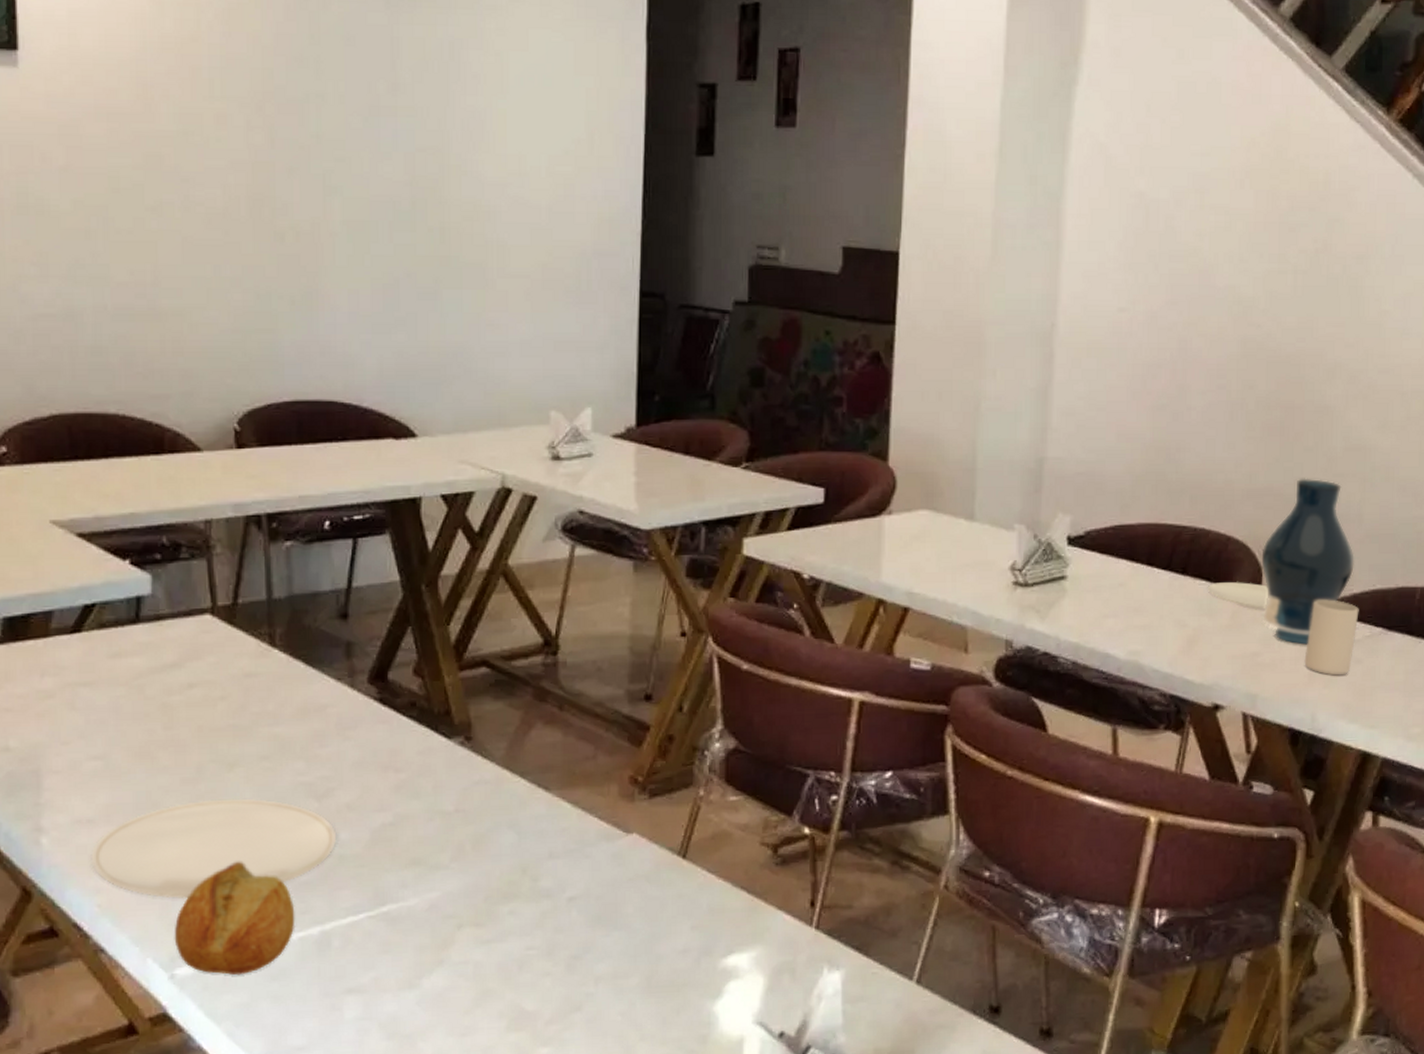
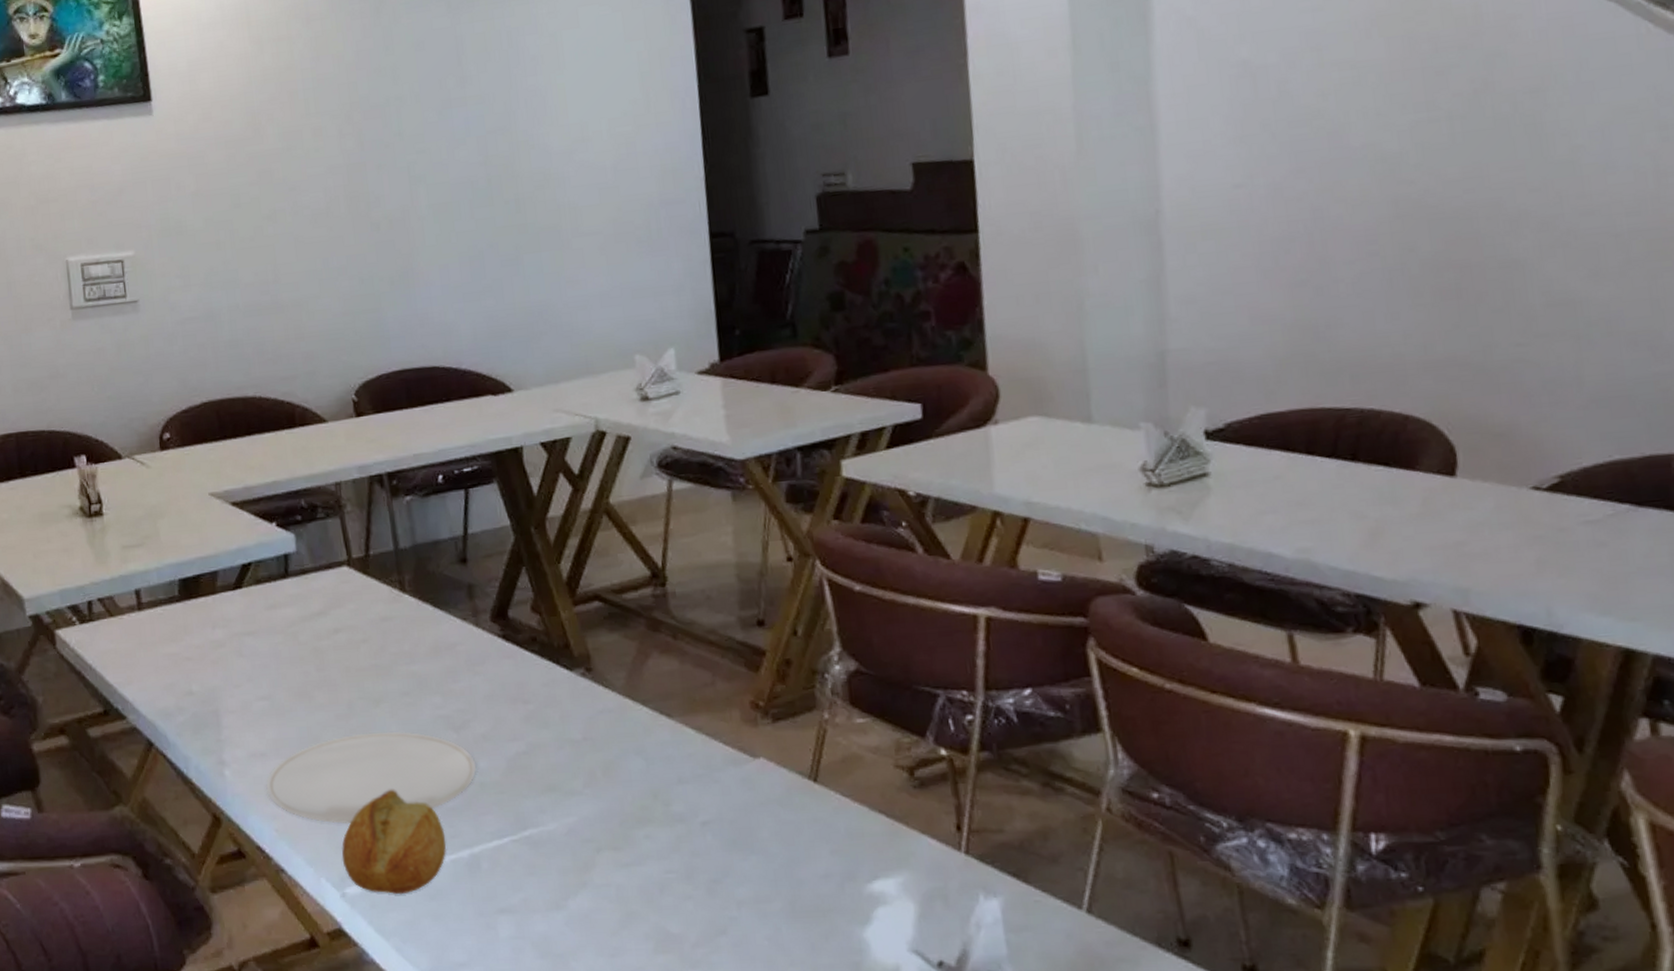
plate: present [1207,582,1269,611] -> none [1386,464,1469,495]
vase: present [1261,478,1354,645] -> none [1451,342,1580,530]
cup: present [1304,599,1359,676] -> none [1527,476,1595,563]

